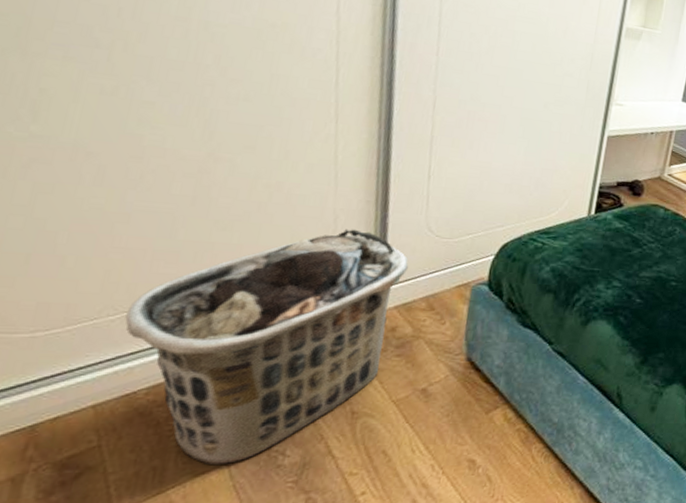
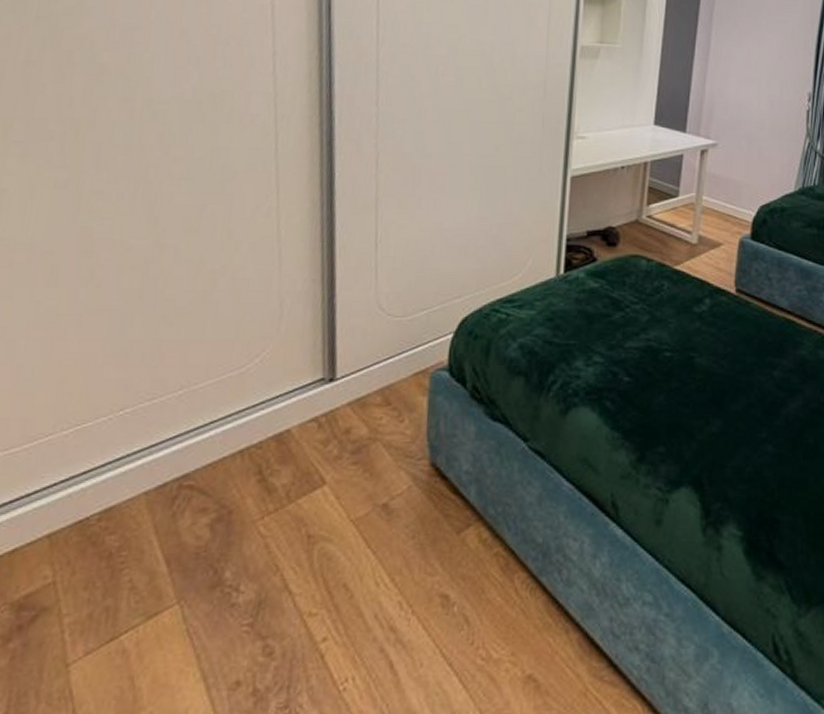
clothes hamper: present [125,229,409,466] -> none [78,314,361,605]

